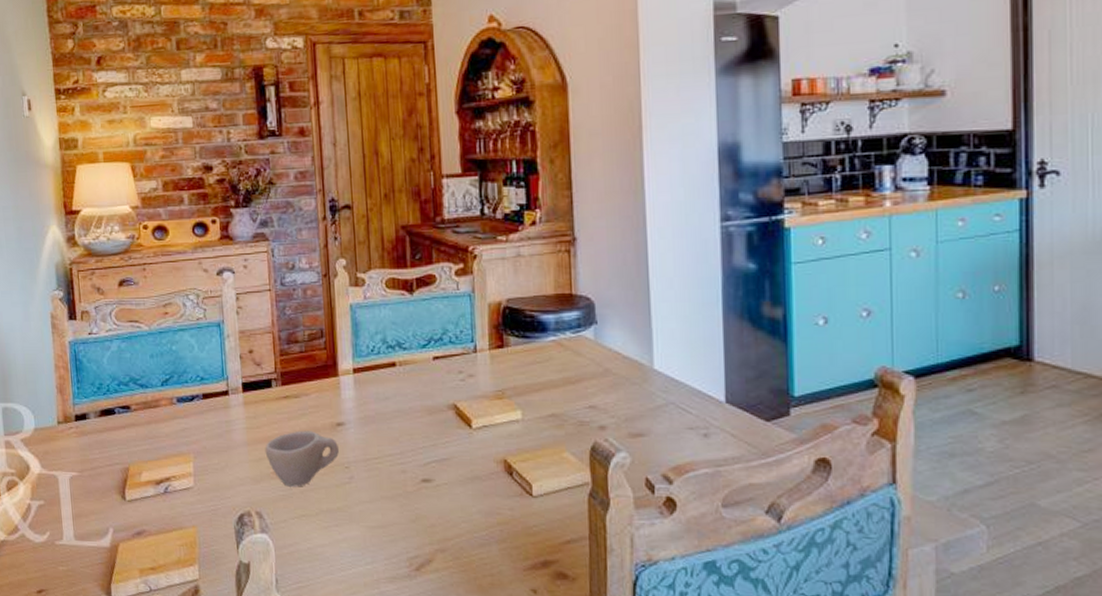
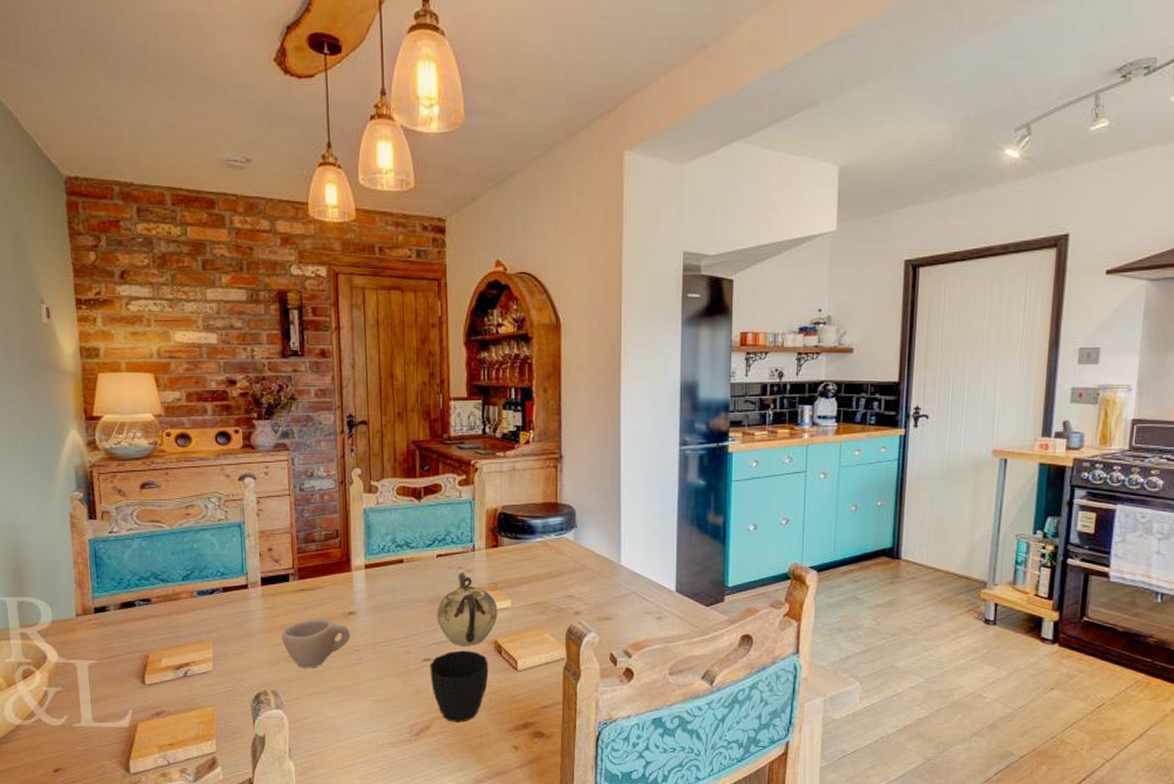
cup: none [429,470,499,557] -> present [429,650,489,722]
teapot: none [435,378,507,465] -> present [437,573,498,646]

